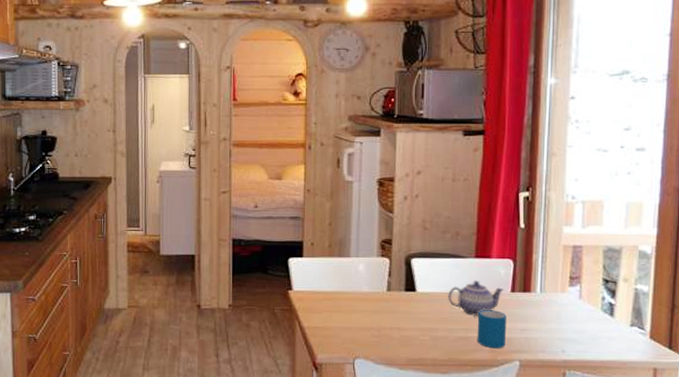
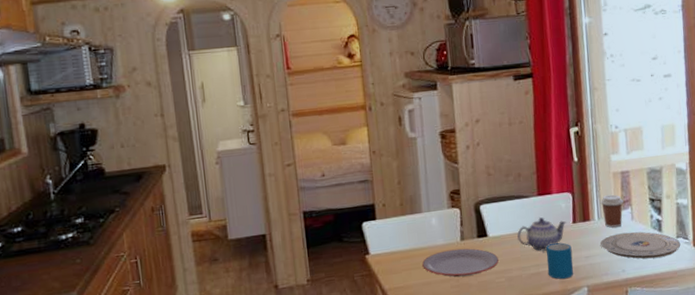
plate: none [344,298,426,328] -> present [422,248,500,278]
plate: none [540,311,635,344] -> present [600,232,681,259]
coffee cup: none [545,268,572,304] -> present [600,194,624,228]

